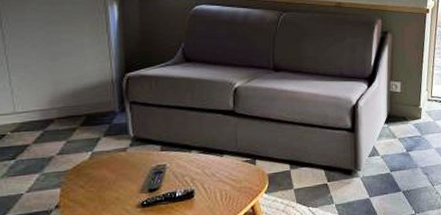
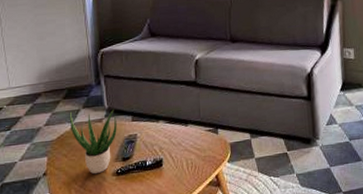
potted plant: none [87,137,143,206] -> present [69,109,117,174]

